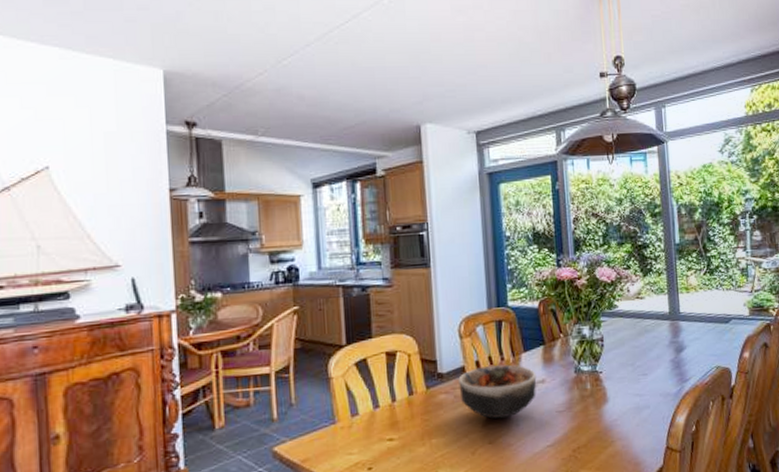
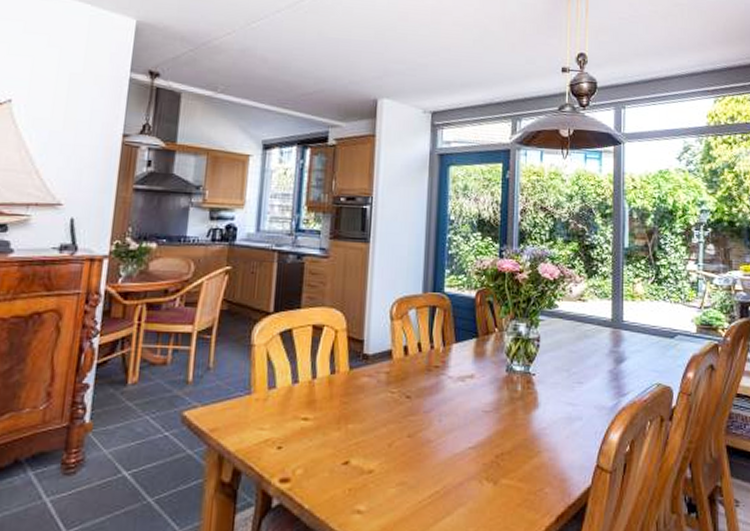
bowl: present [458,364,537,419] -> none [383,353,466,412]

